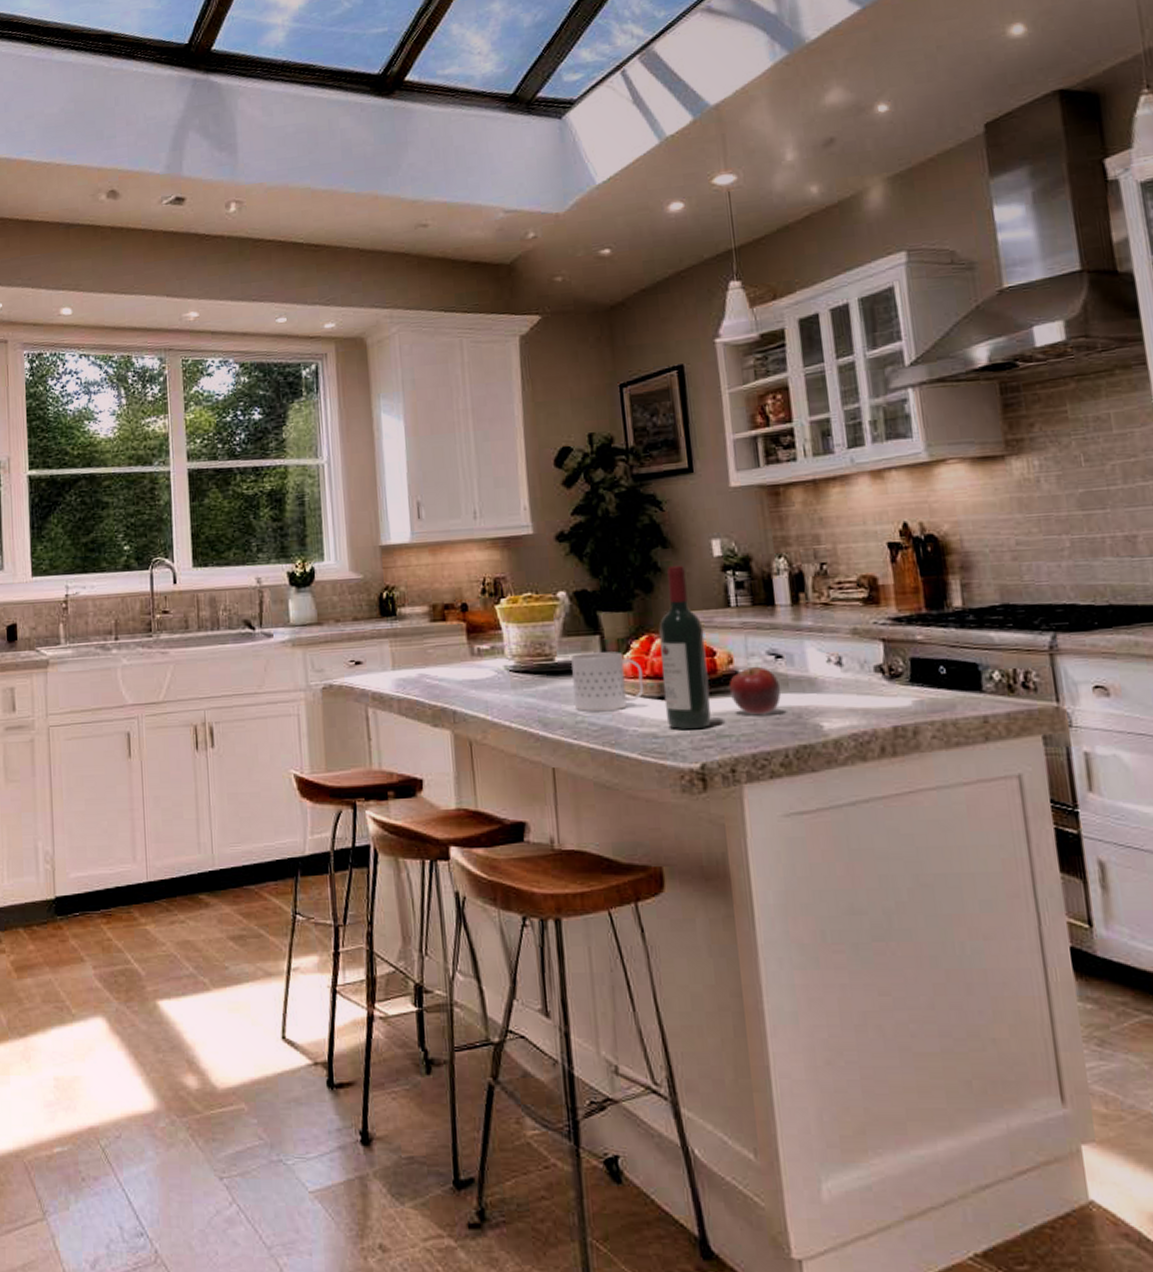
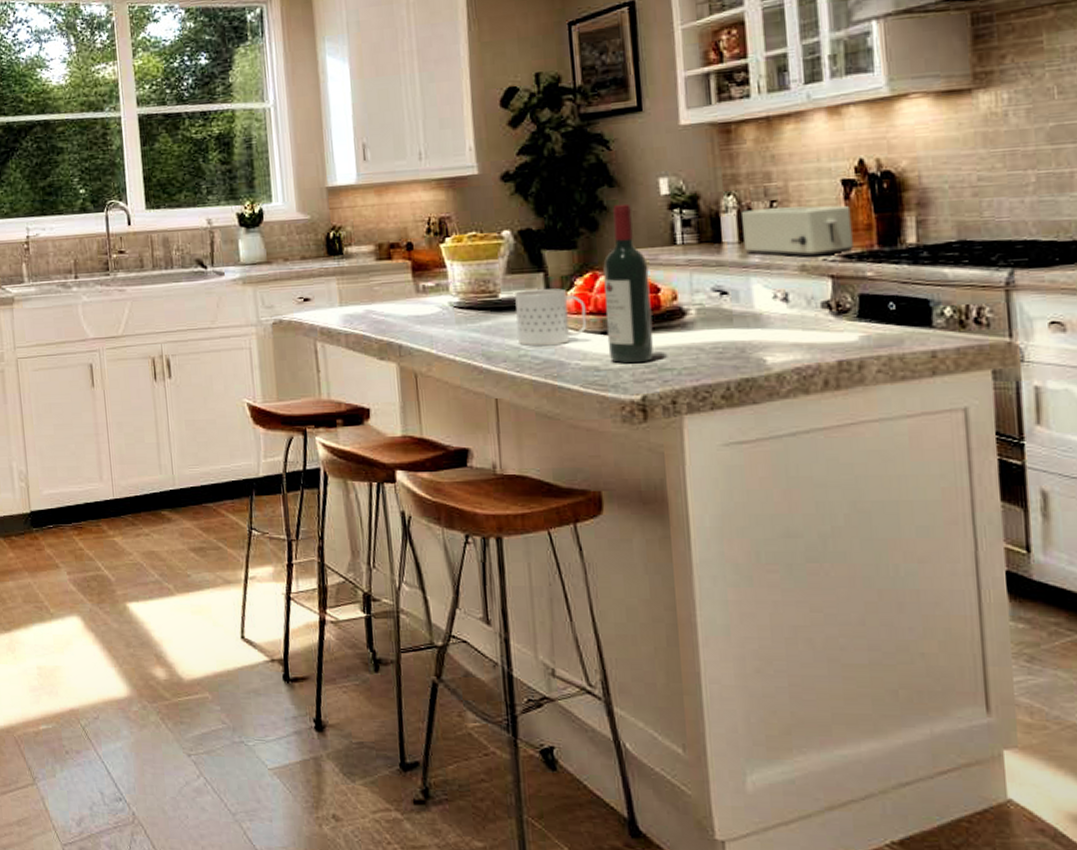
fruit: present [728,667,782,714] -> none [672,303,726,349]
toaster: none [793,568,902,620] -> present [742,205,853,257]

